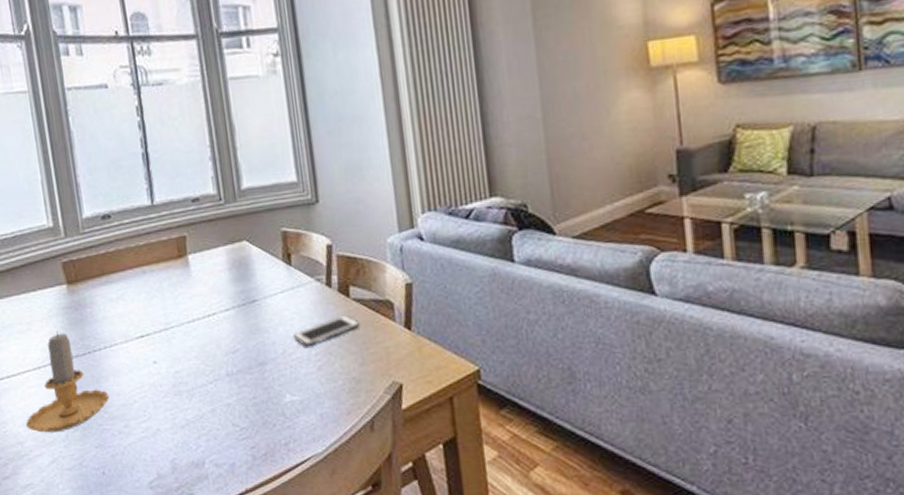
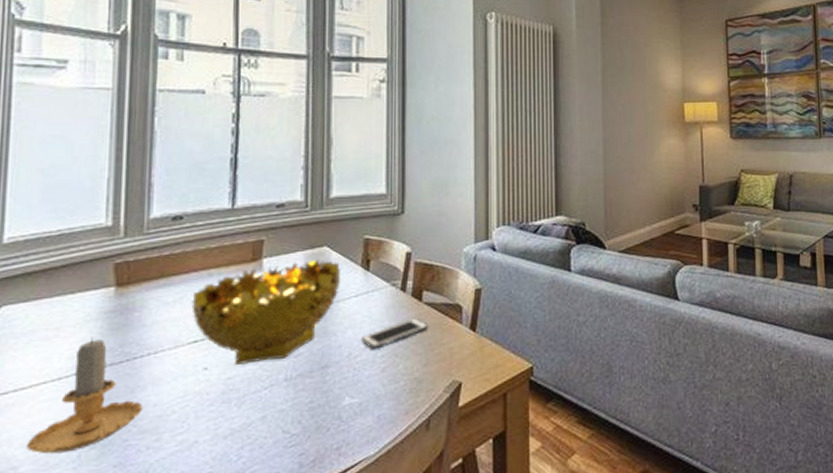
decorative bowl: none [132,255,265,360] -> present [191,259,340,366]

